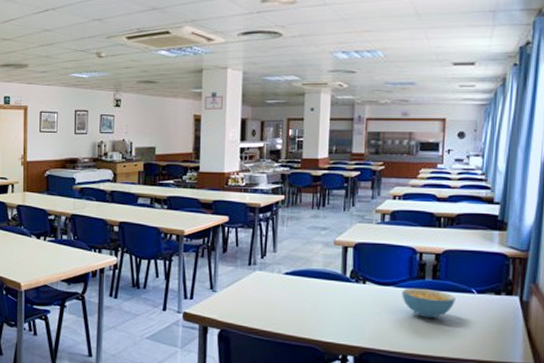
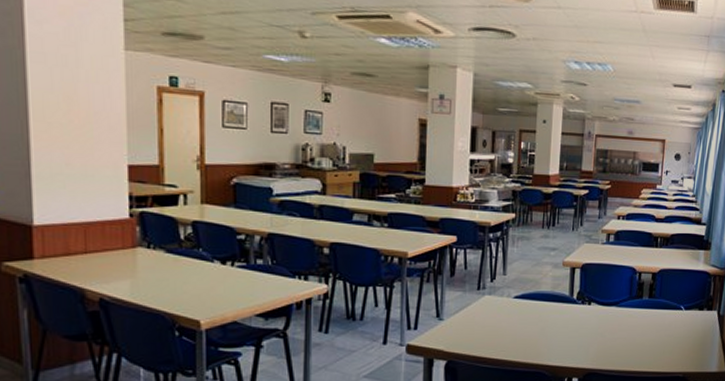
cereal bowl: present [402,288,456,319] -> none [622,307,667,336]

